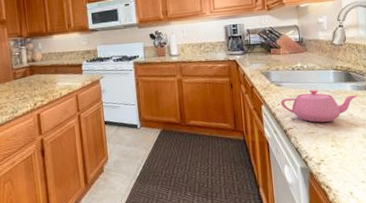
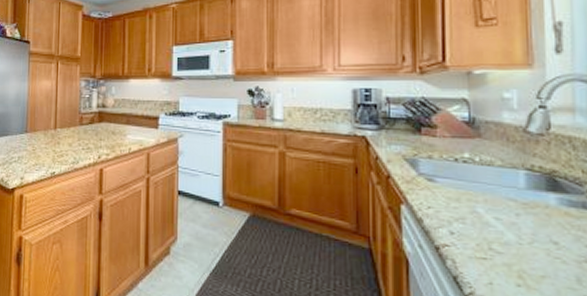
teapot: present [280,89,358,123] -> none [432,193,570,247]

